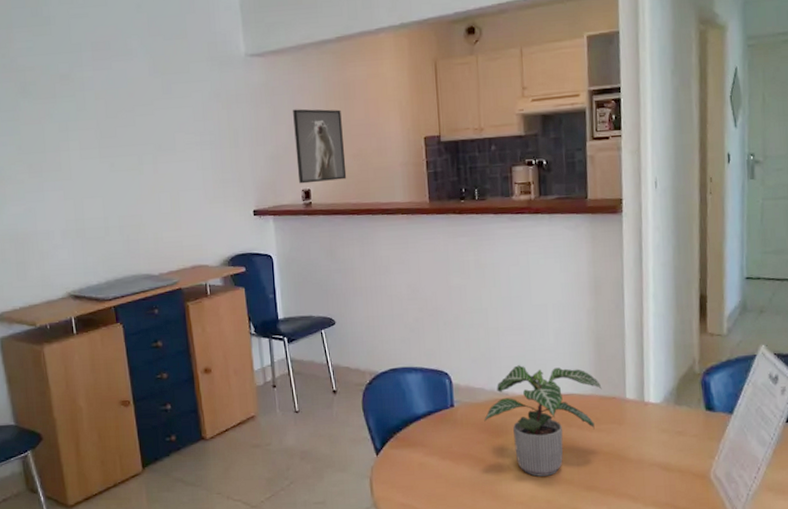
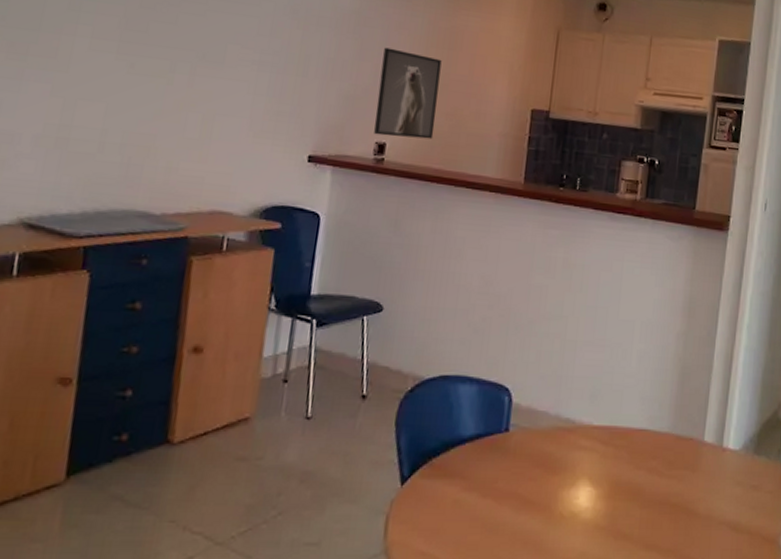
potted plant: present [484,365,602,477] -> none [542,388,680,528]

